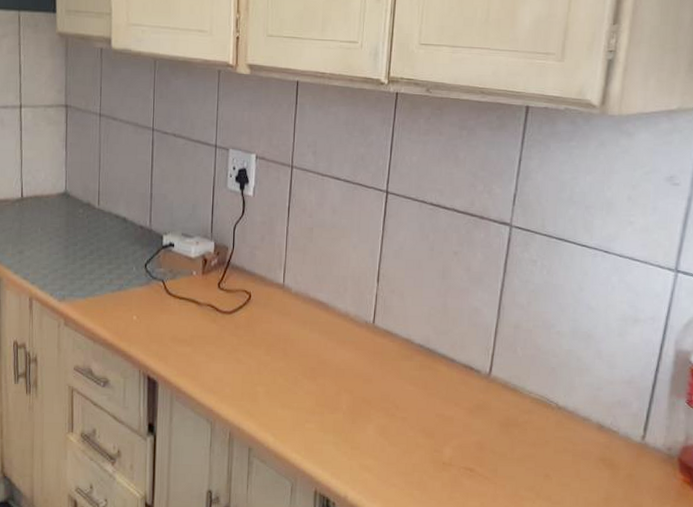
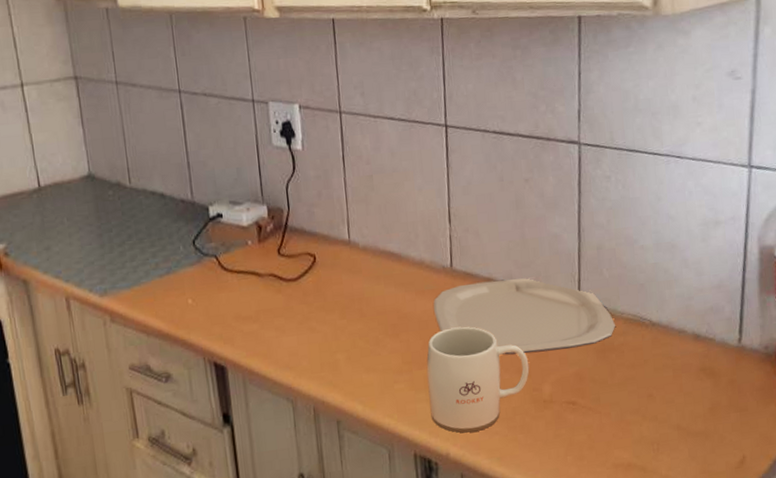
mug: none [335,379,434,480] -> present [426,326,530,433]
plate: none [352,341,523,418] -> present [433,277,616,355]

